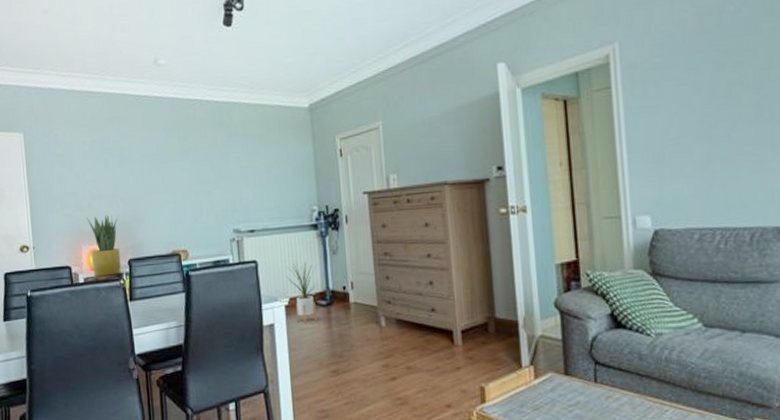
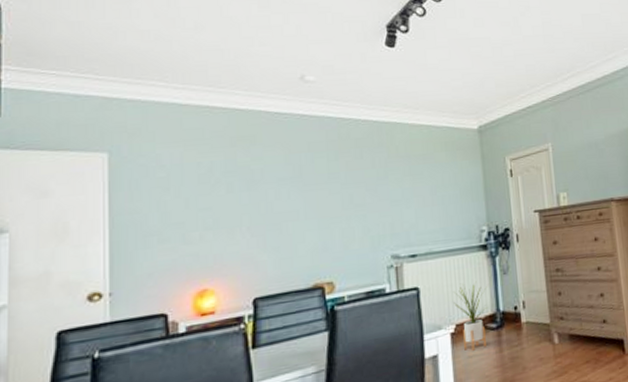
planter: present [86,214,121,277] -> none [196,246,243,323]

